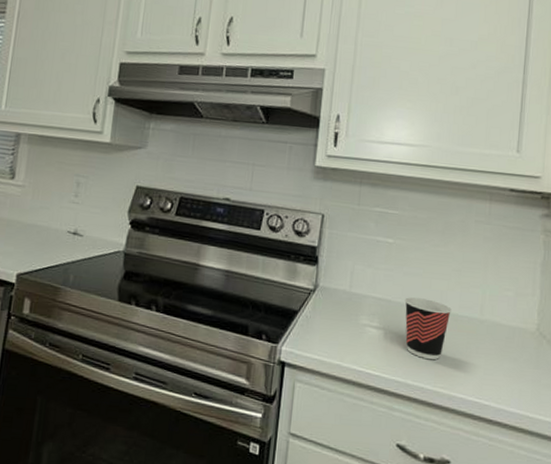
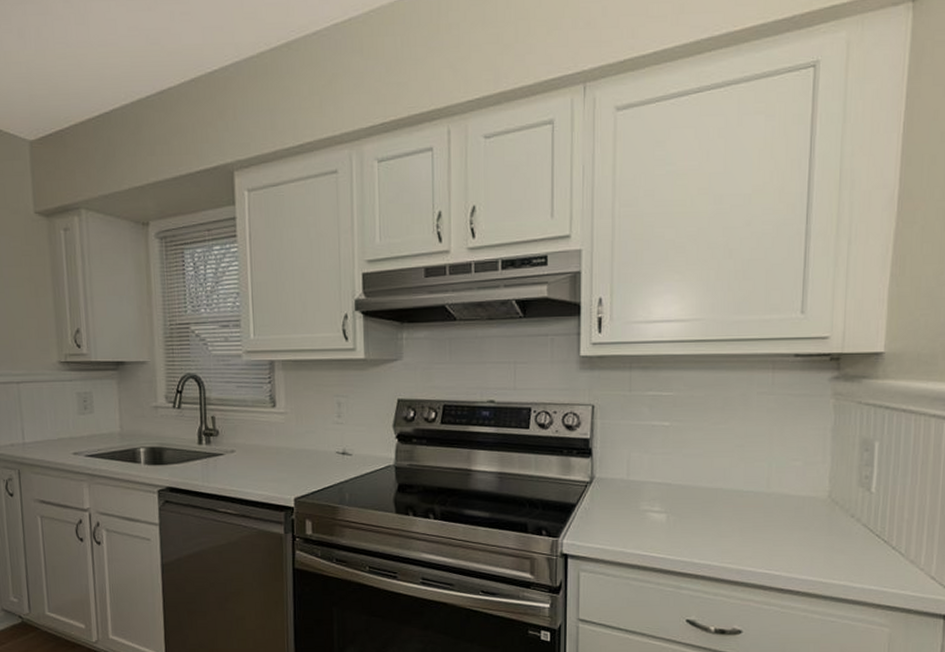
cup: present [405,297,452,360] -> none [686,478,736,538]

